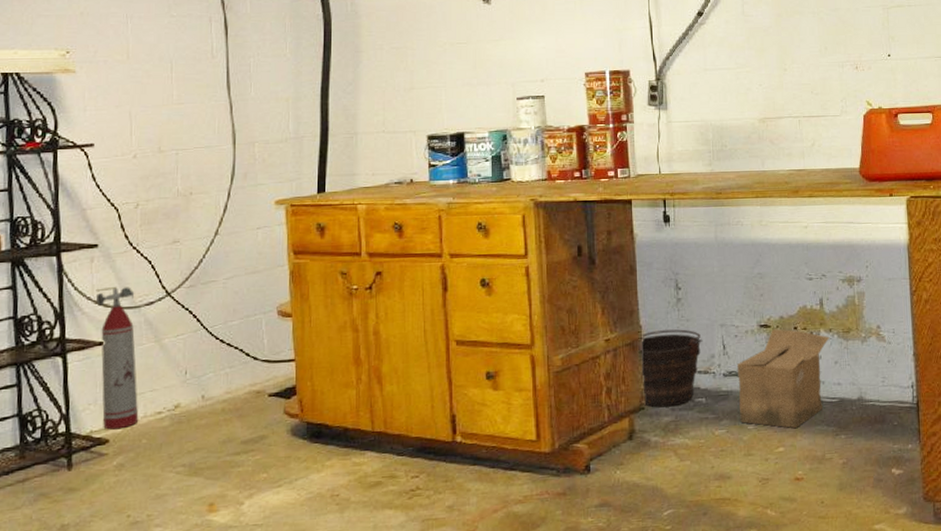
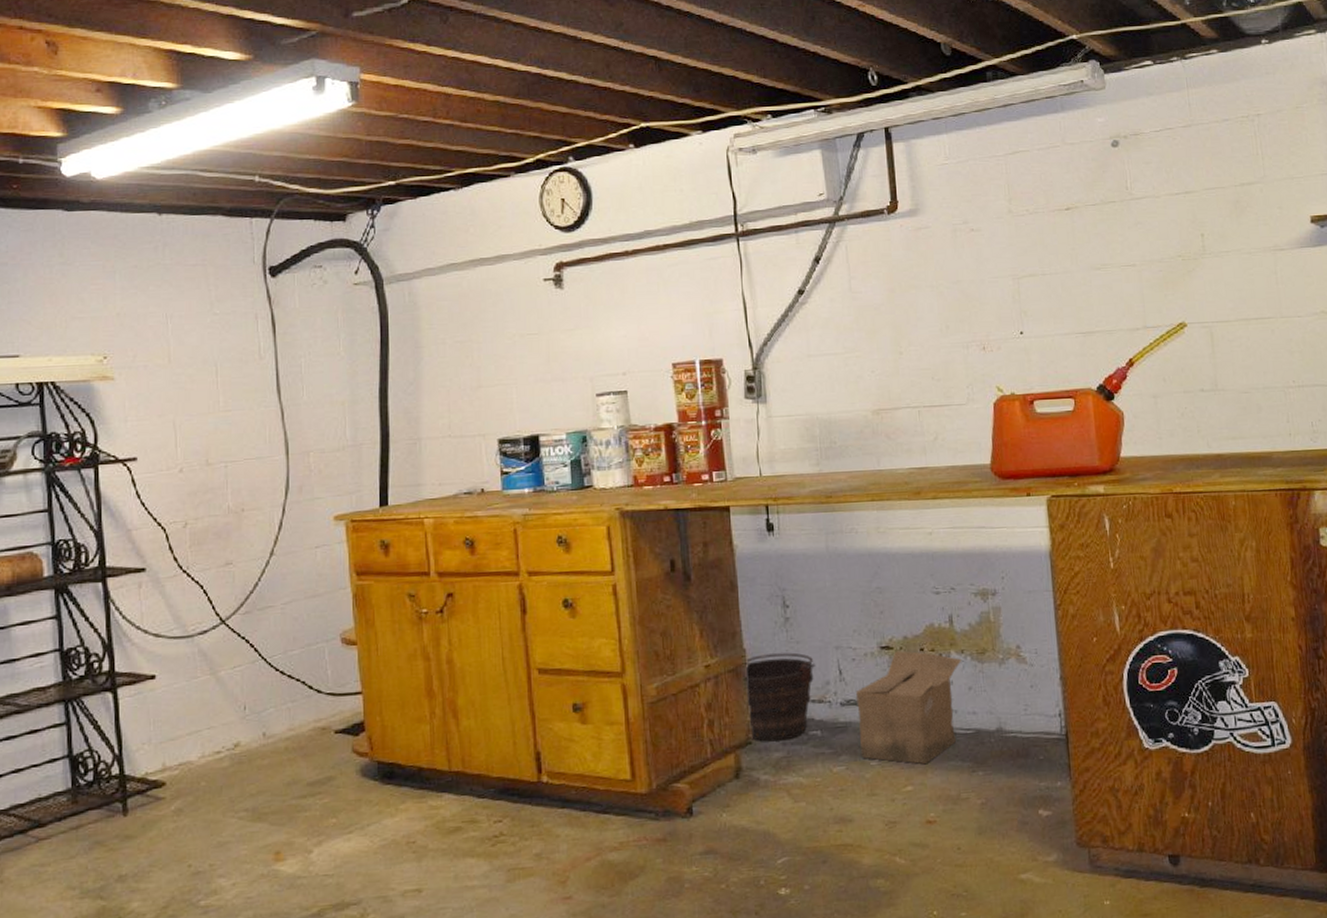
fire extinguisher: present [95,286,139,430] -> none [145,614,197,772]

